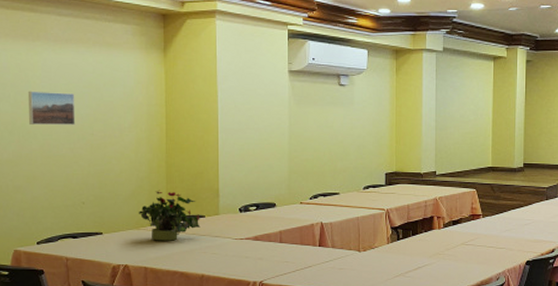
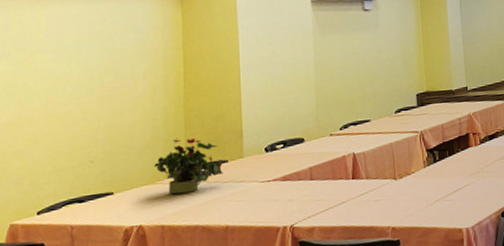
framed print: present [27,91,76,125] -> none [31,45,84,83]

